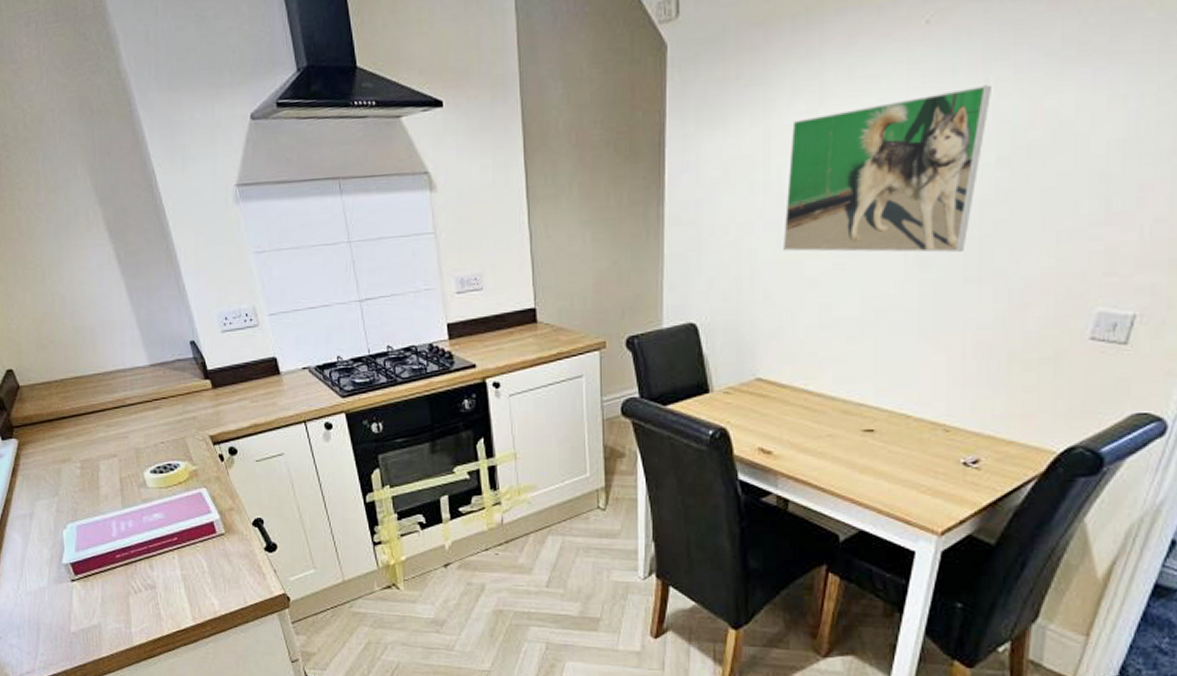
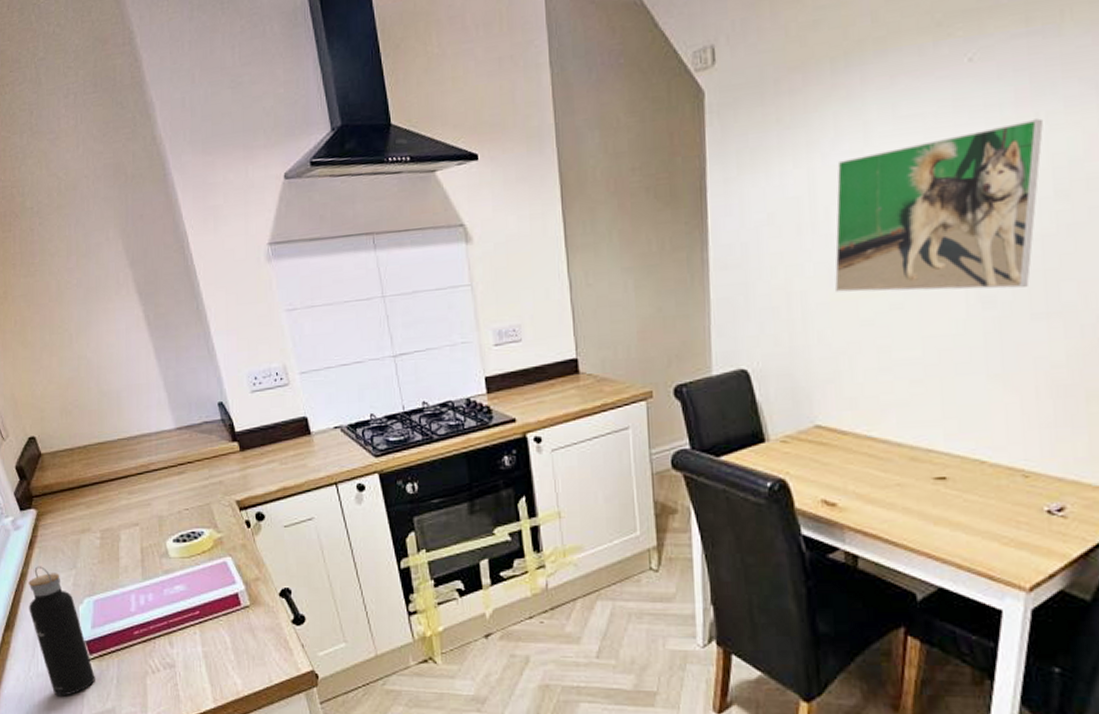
water bottle: none [13,493,81,613] -> present [28,566,95,697]

